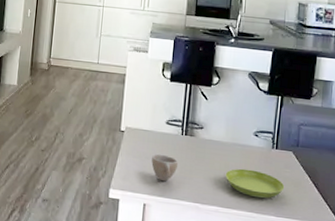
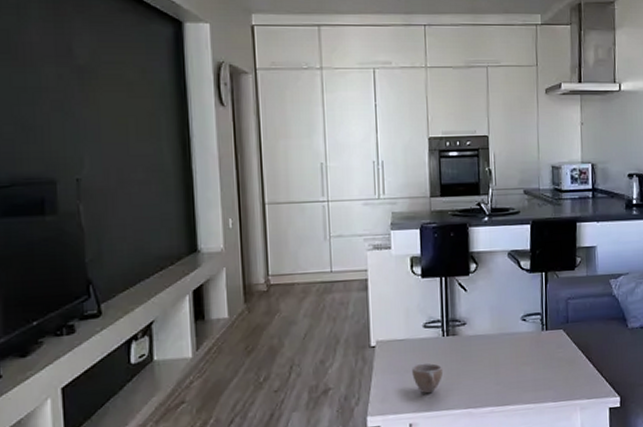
saucer: present [225,168,285,199] -> none [496,357,559,388]

